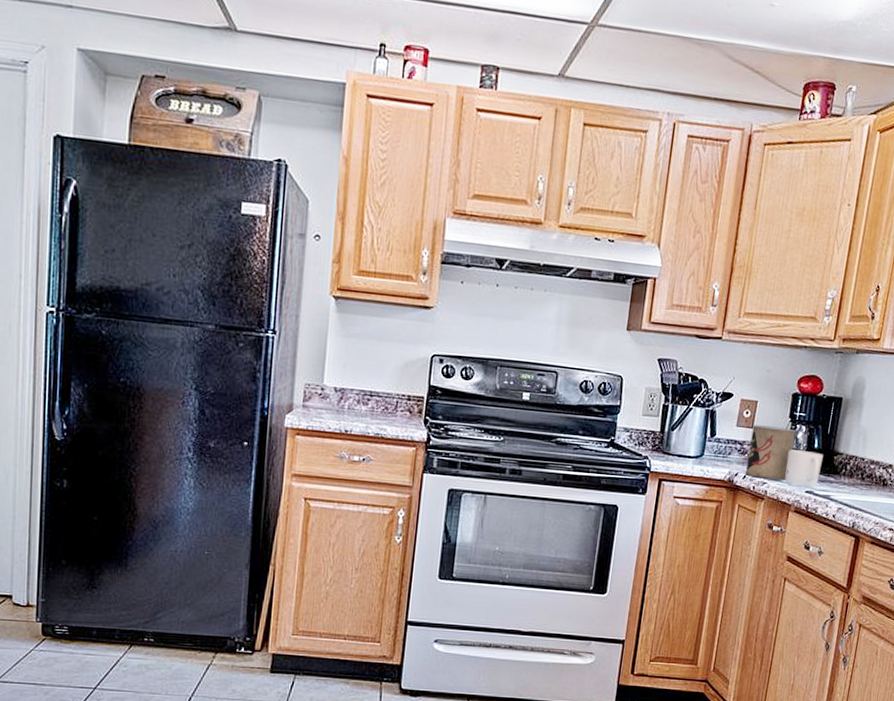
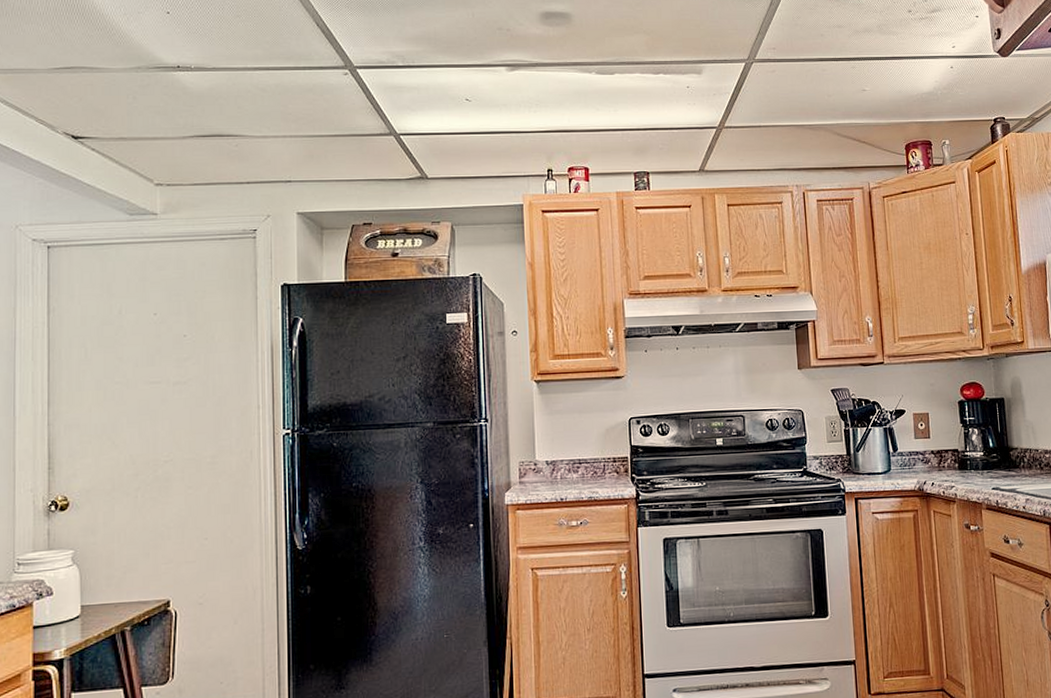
tin can: present [744,425,796,482] -> none [929,433,971,483]
mug: present [784,449,824,487] -> none [967,450,1002,485]

